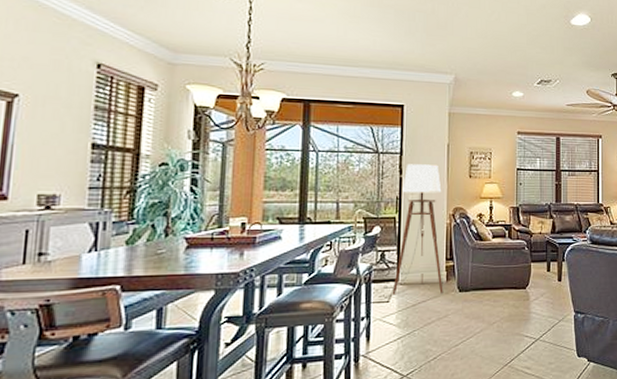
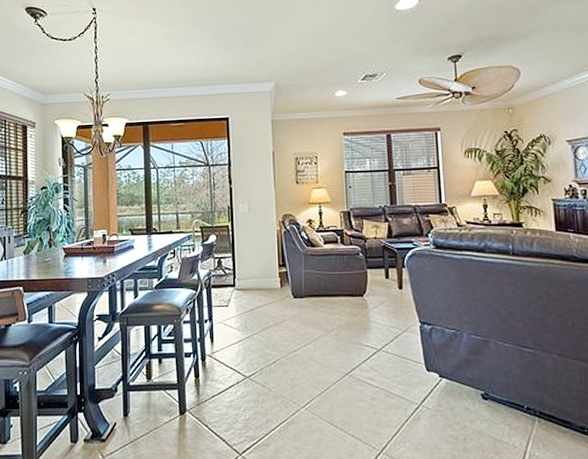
floor lamp: present [382,164,443,295] -> none [221,173,278,300]

